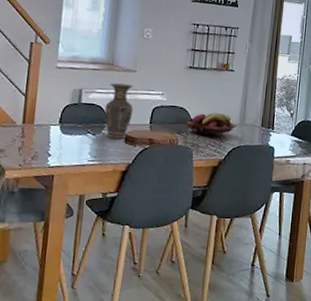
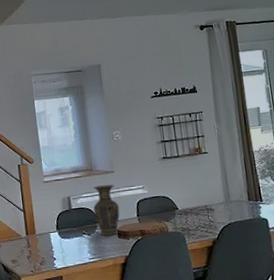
fruit basket: present [185,113,237,136] -> none [171,195,223,219]

